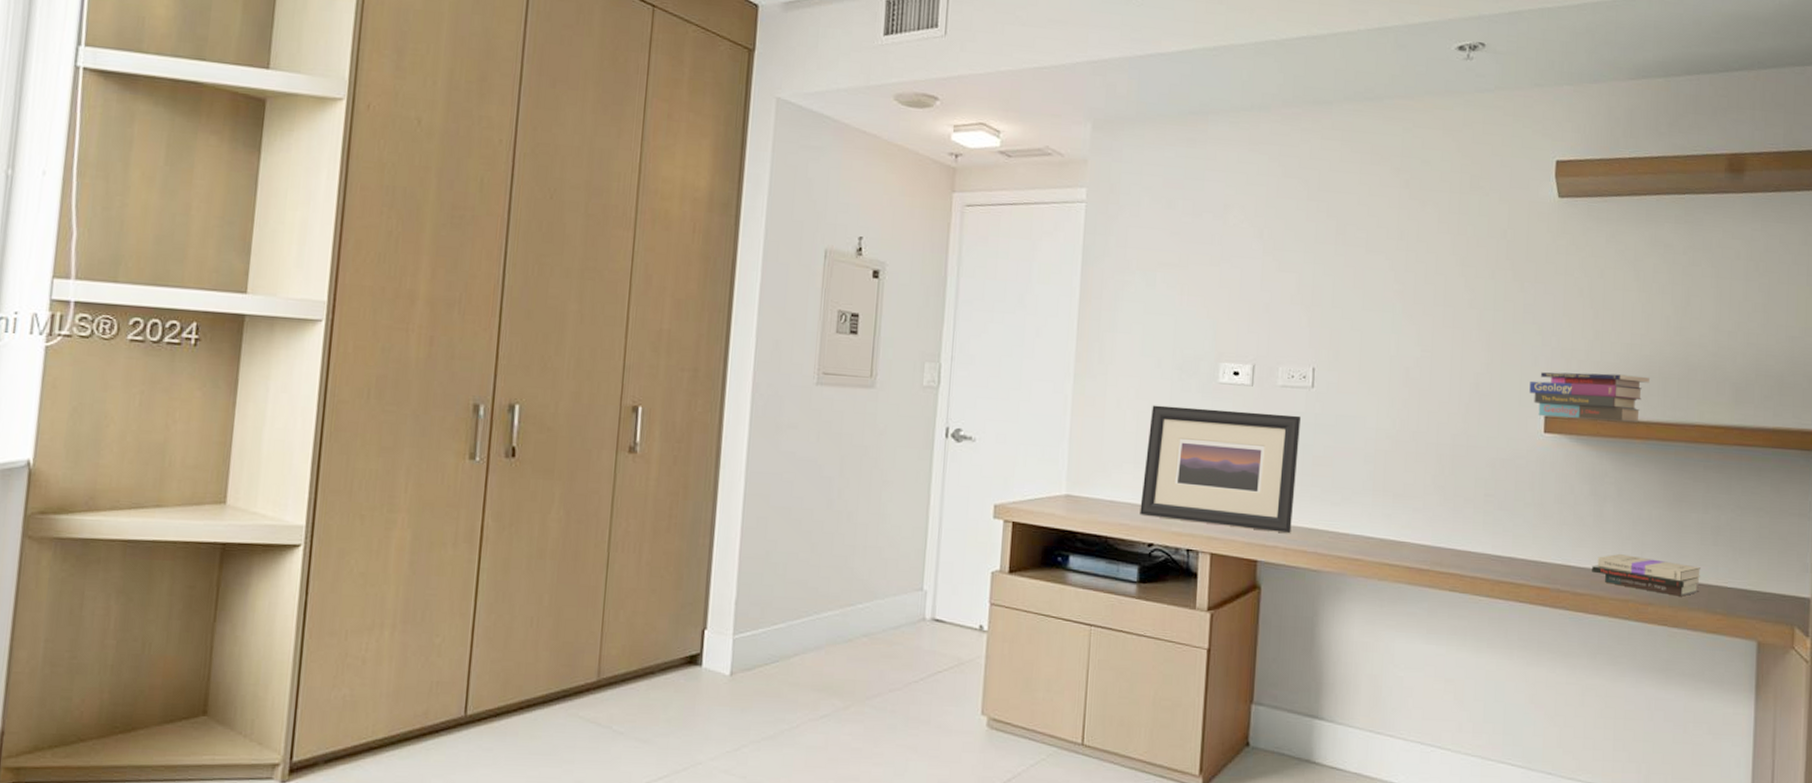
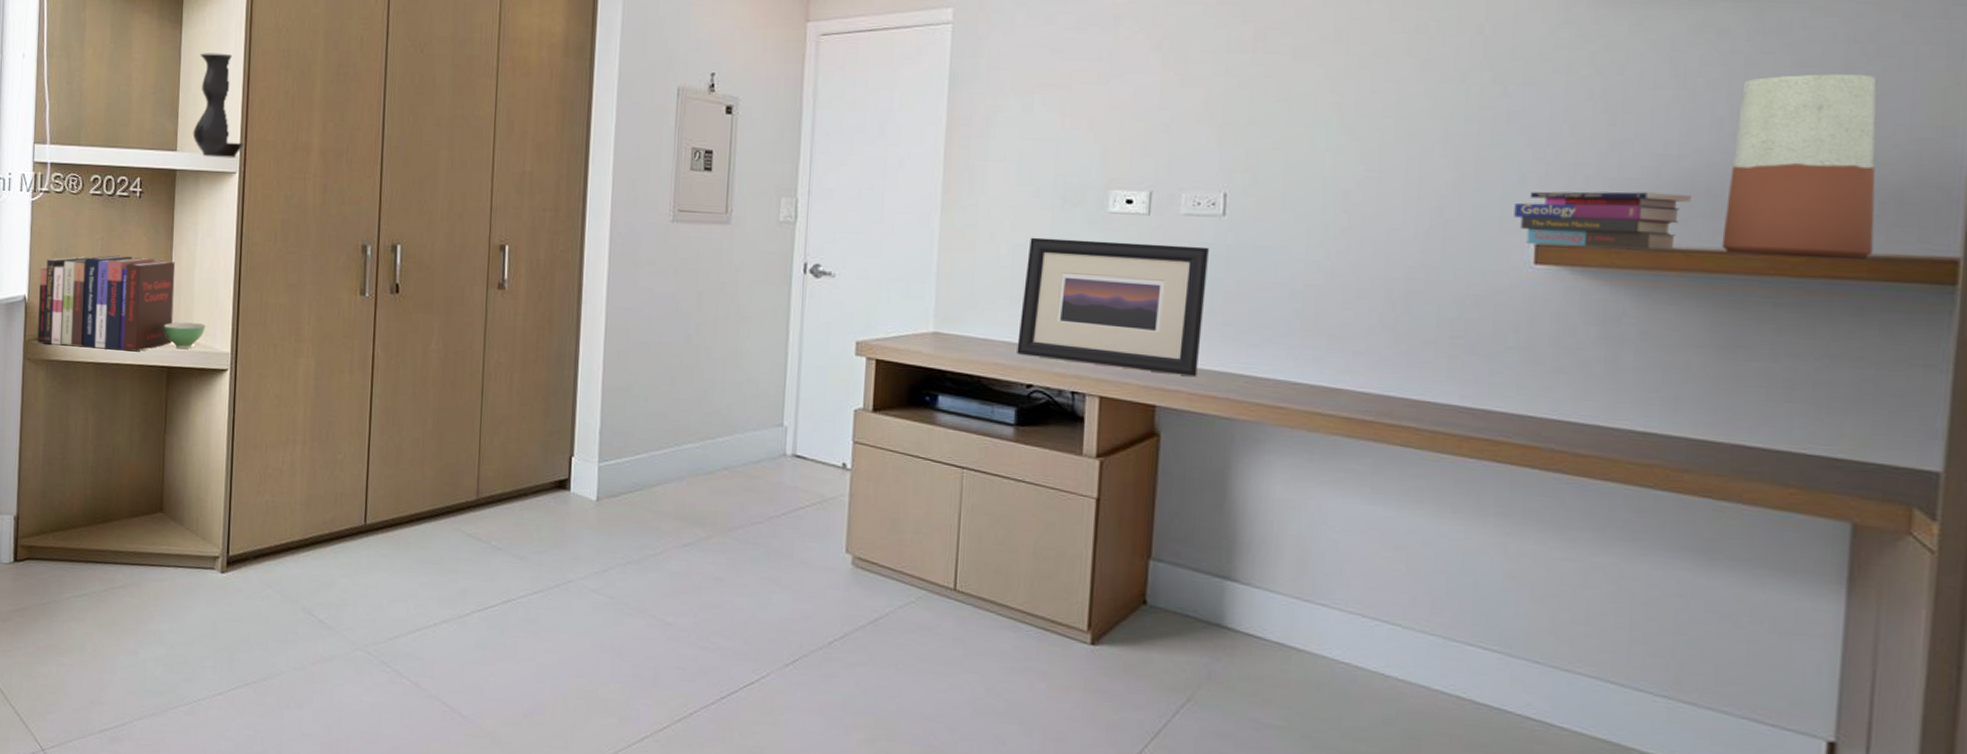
books: none [43,412,239,526] -> present [37,255,176,352]
bowl: none [217,490,275,523] -> present [162,322,206,349]
vase: none [268,183,336,304] -> present [192,53,246,159]
books: present [1592,554,1700,596] -> none [1601,409,1765,463]
vase: none [1670,283,1766,430] -> present [1721,74,1878,259]

